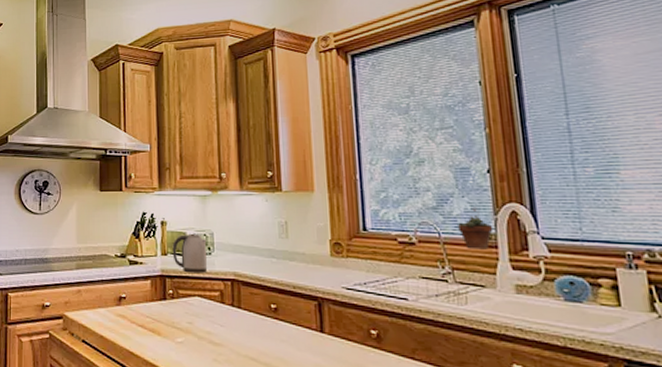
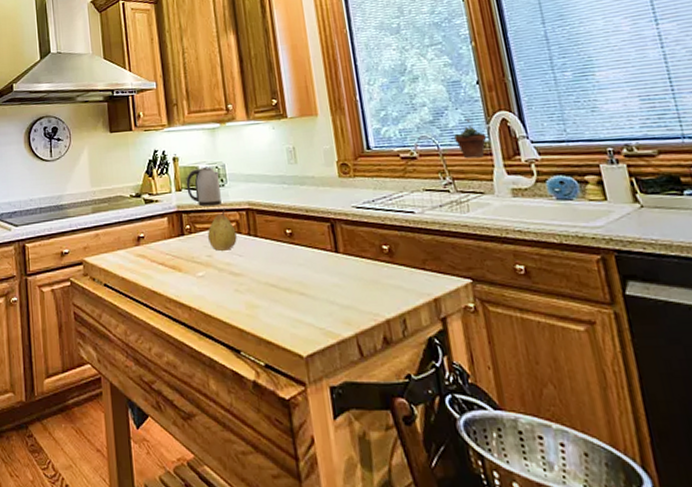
fruit: none [189,276,220,319] -> present [207,208,237,251]

